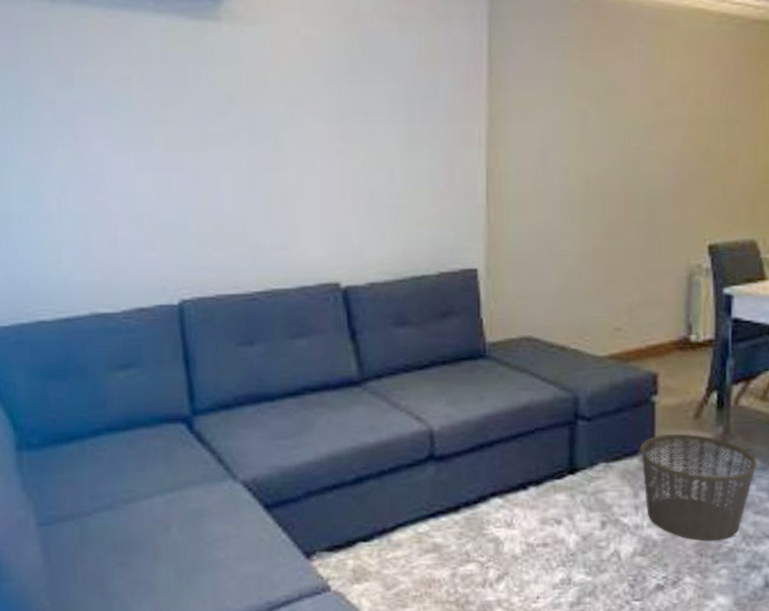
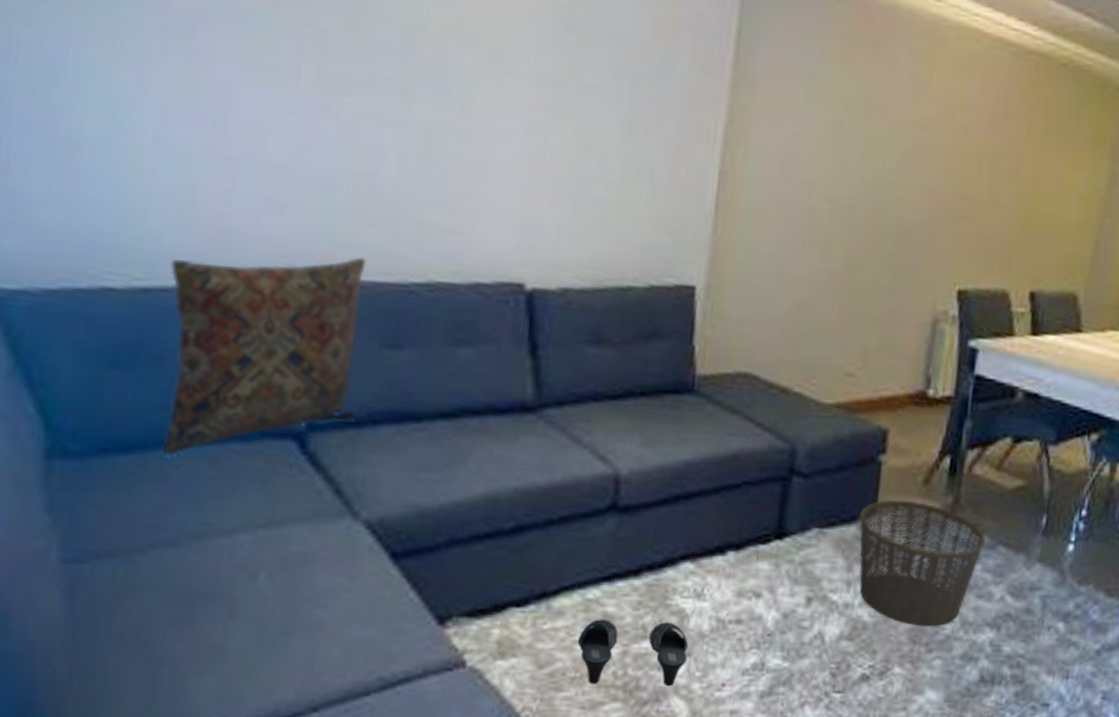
pillow: none [80,276,225,442] -> present [161,257,366,455]
slippers: none [415,548,505,601] -> present [577,619,688,687]

